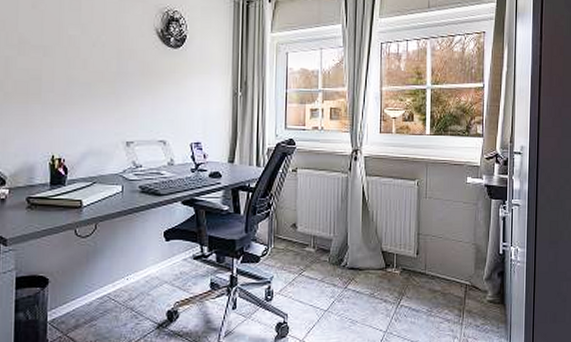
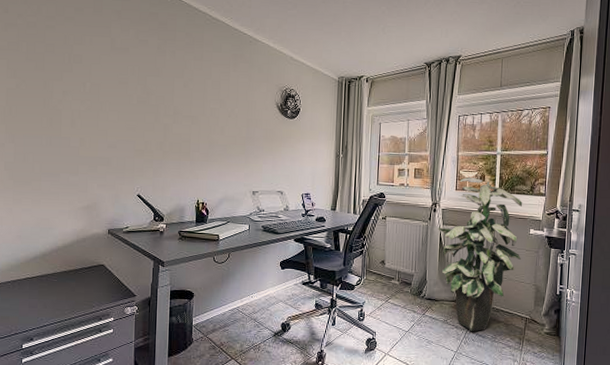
indoor plant: none [360,117,458,305] -> present [438,177,522,331]

